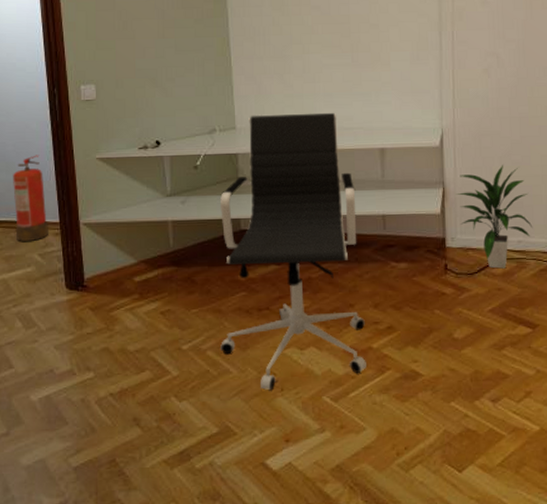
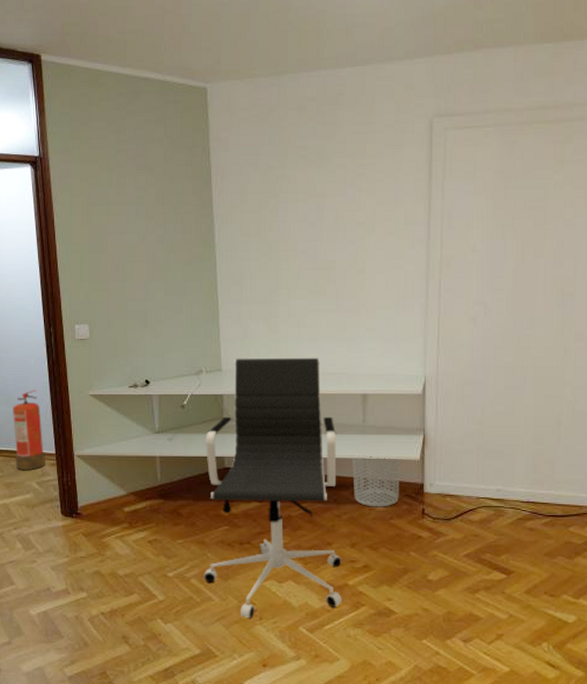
waste bin: none [373,212,421,265] -> present [353,456,400,507]
indoor plant: present [455,165,533,269] -> none [436,414,513,516]

